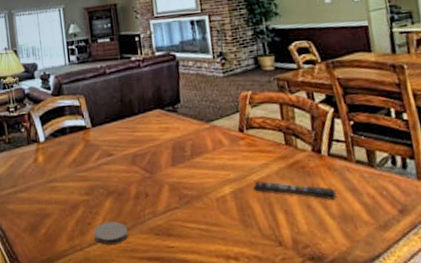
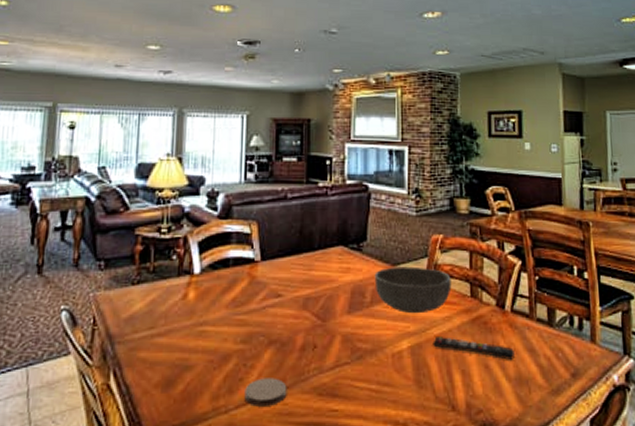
bowl: none [191,121,266,163] -> present [374,266,452,314]

